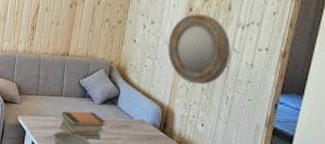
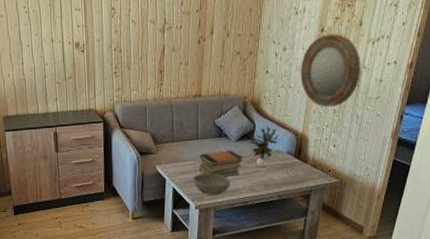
potted plant: none [113,93,144,136] -> present [250,125,279,168]

